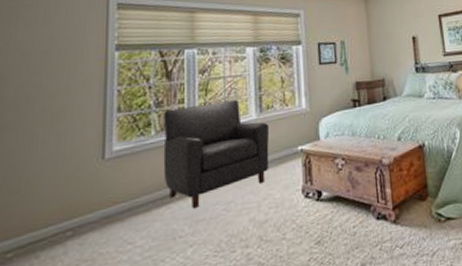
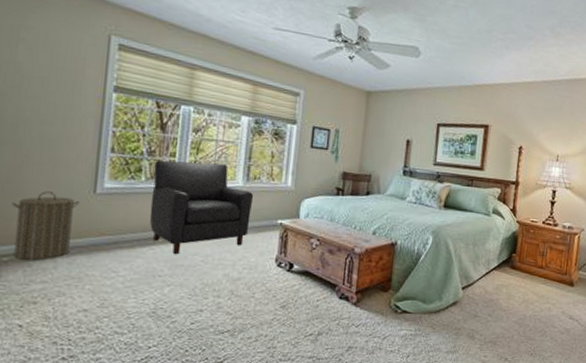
laundry hamper: none [15,167,89,253] -> present [12,191,81,260]

